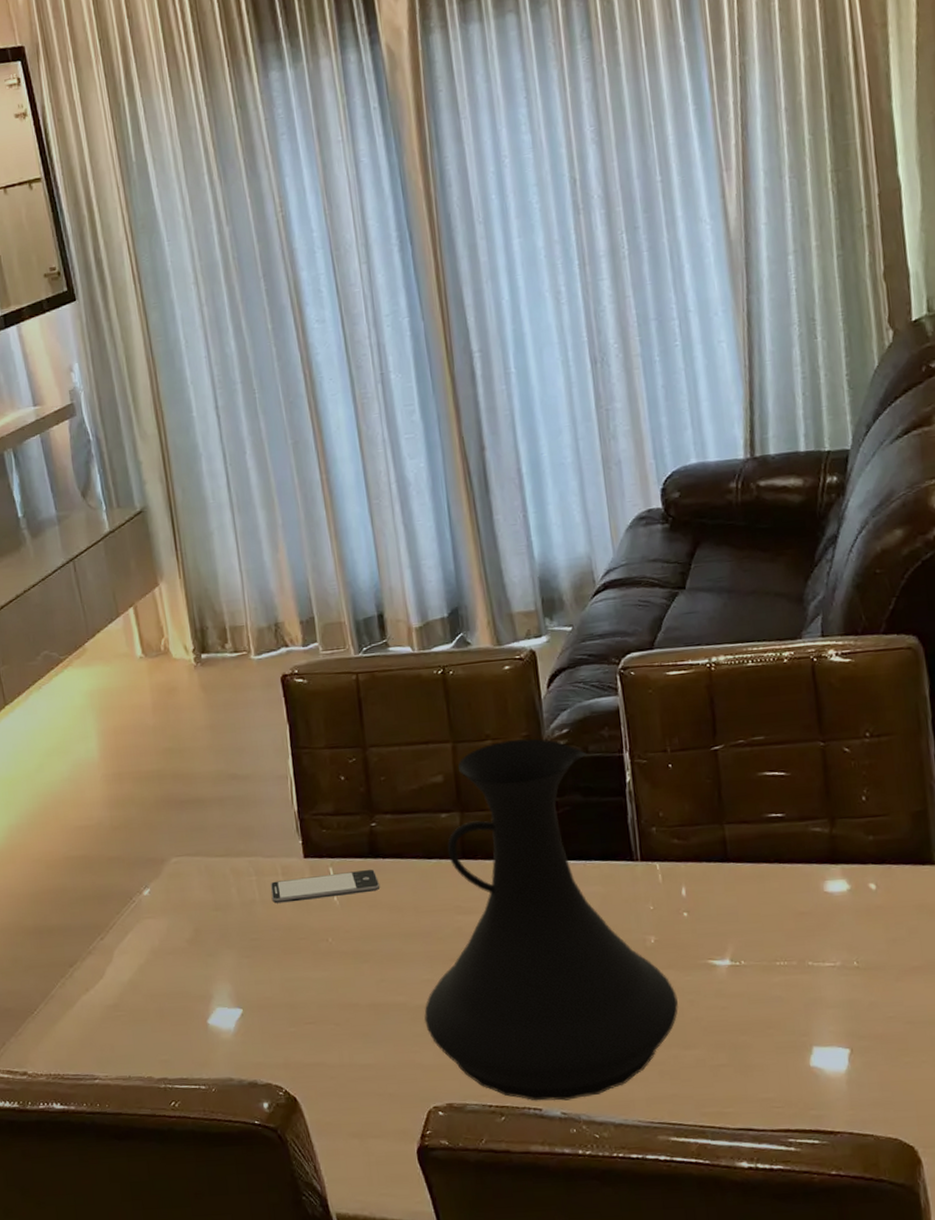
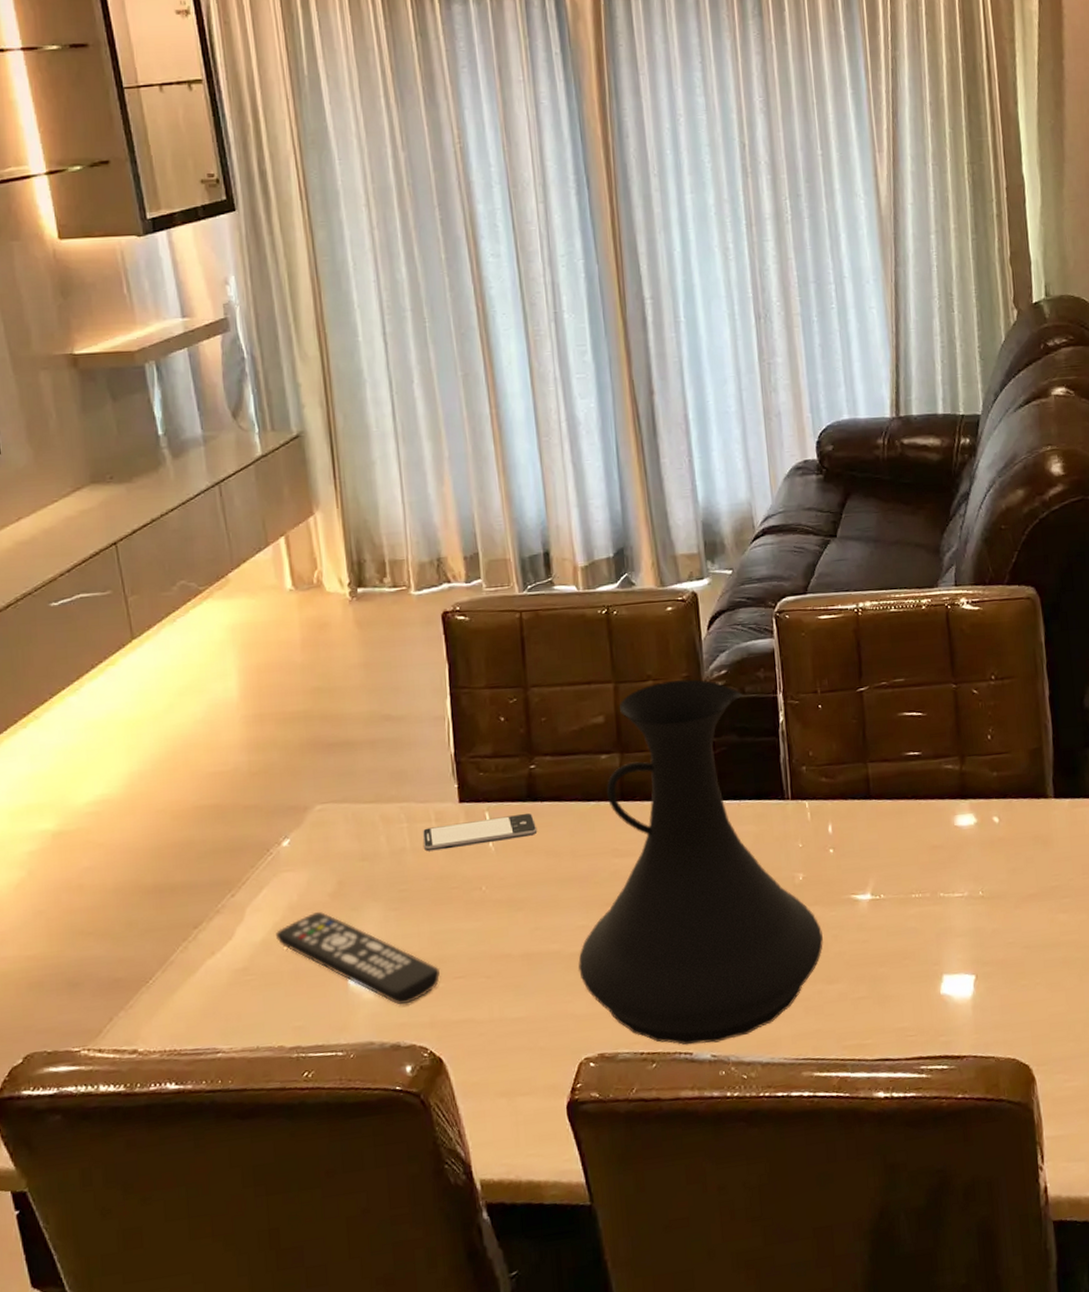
remote control: none [141,956,292,1046] -> present [276,911,440,1005]

